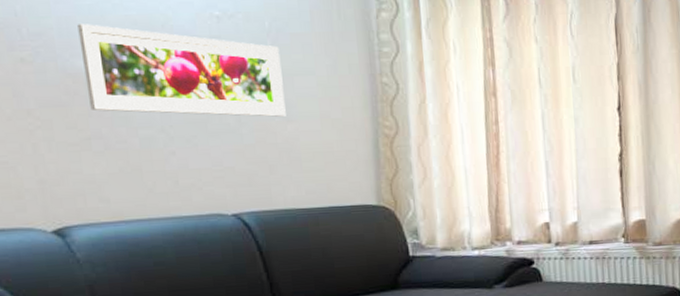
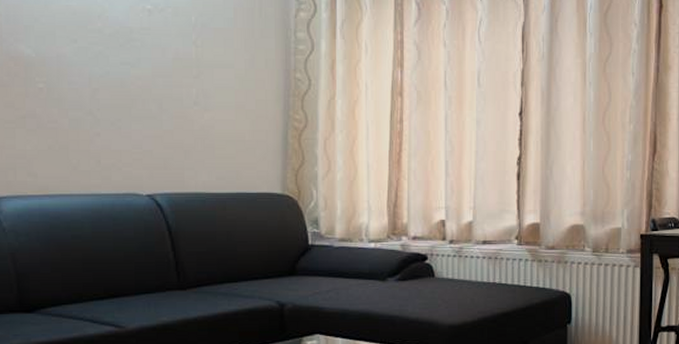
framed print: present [77,24,286,117] -> none [23,12,204,105]

